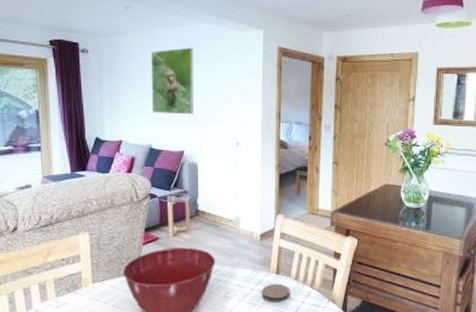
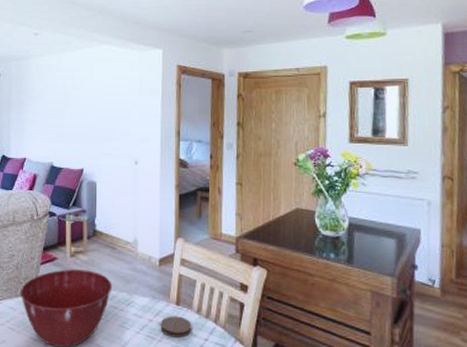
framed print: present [152,47,194,115] -> none [55,68,95,133]

